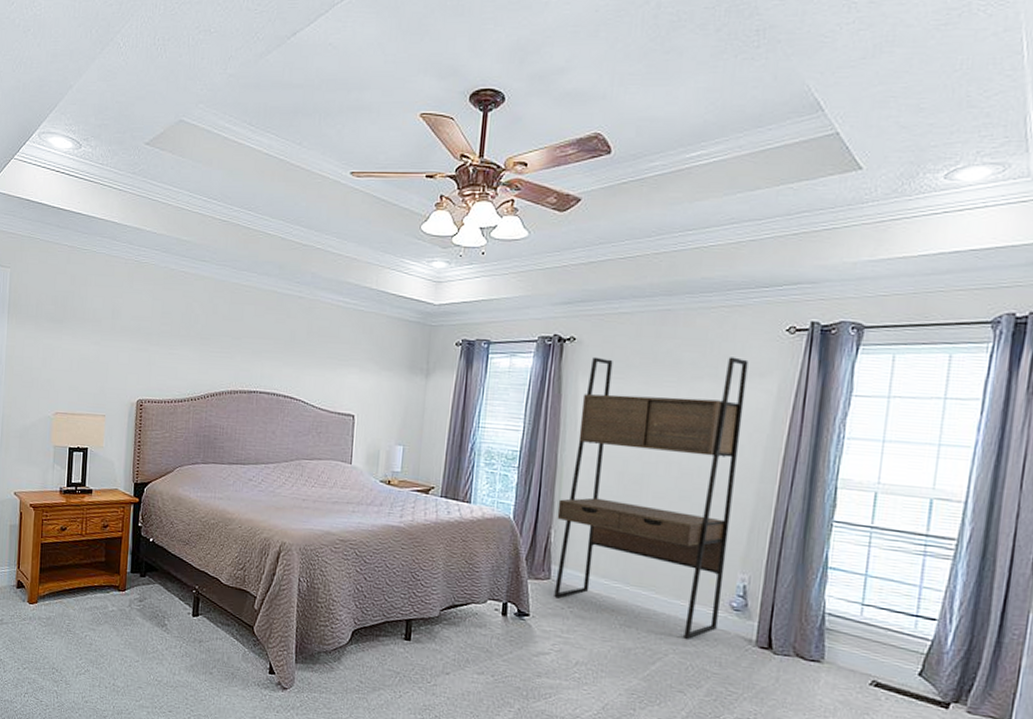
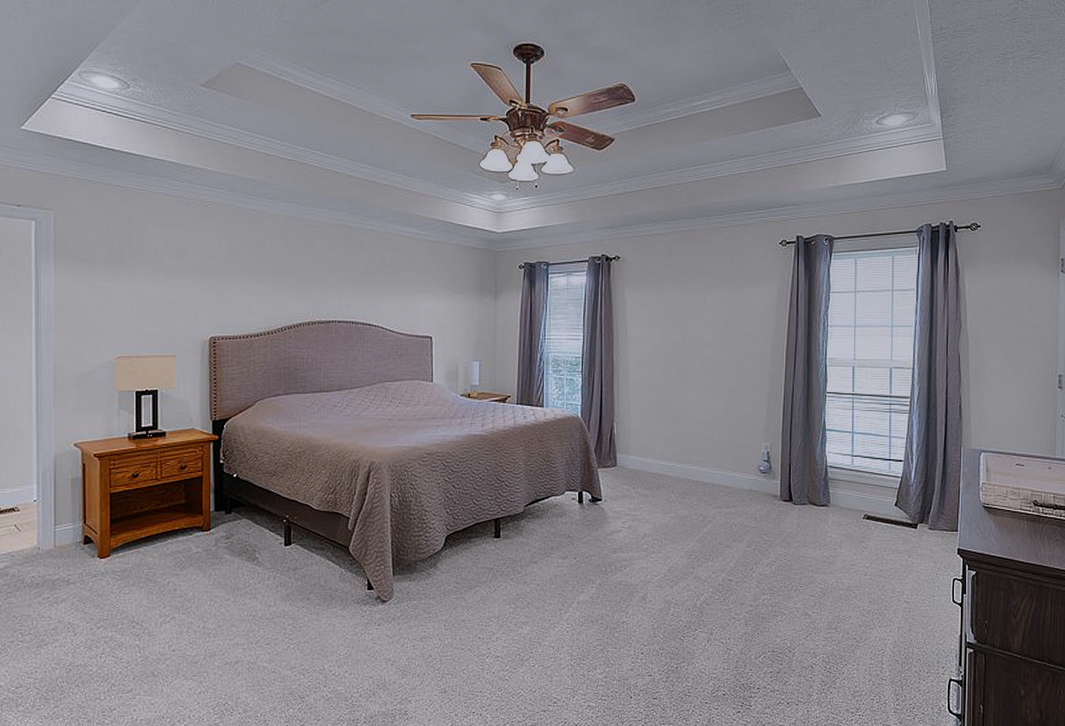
desk: present [554,356,749,639] -> none [617,266,755,502]

